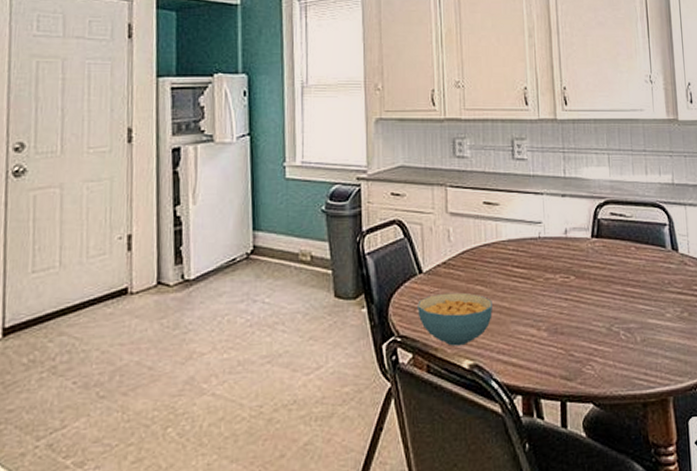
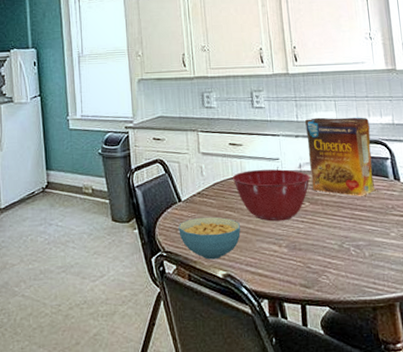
mixing bowl: none [485,234,577,299] -> present [232,169,310,222]
cereal box: none [574,173,654,270] -> present [305,117,378,197]

